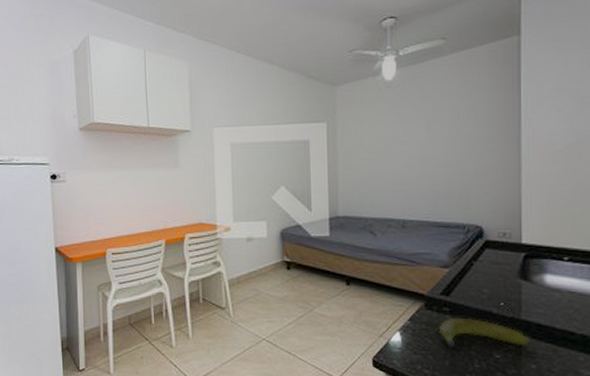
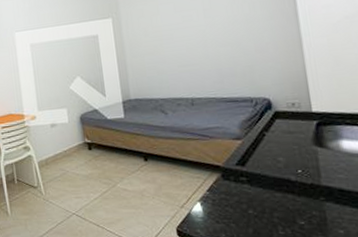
banana: present [440,317,532,347] -> none [239,186,337,216]

